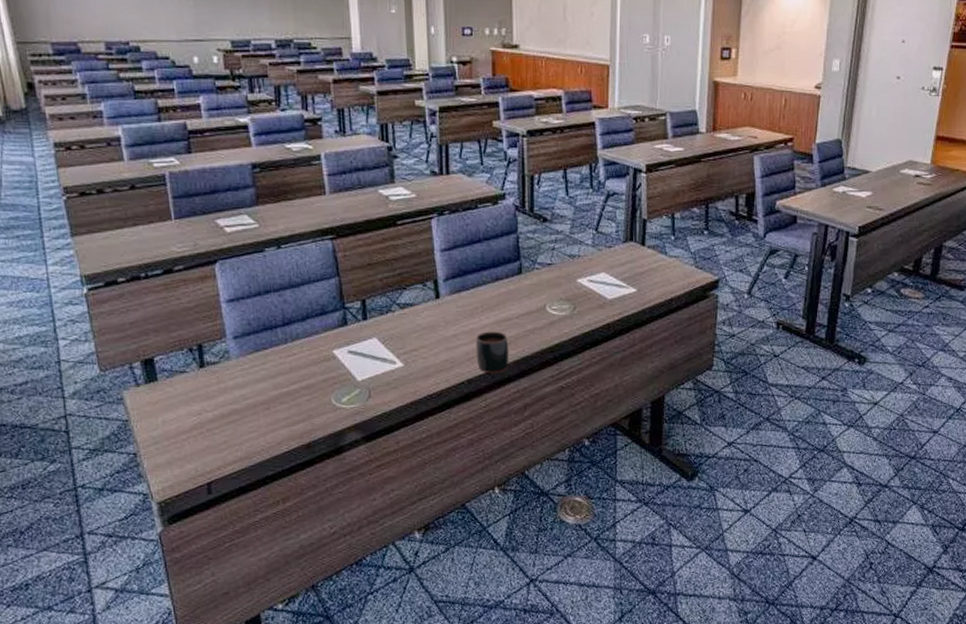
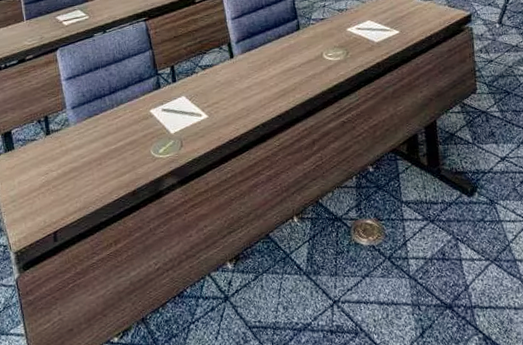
mug: present [475,331,510,374] -> none [266,79,296,117]

